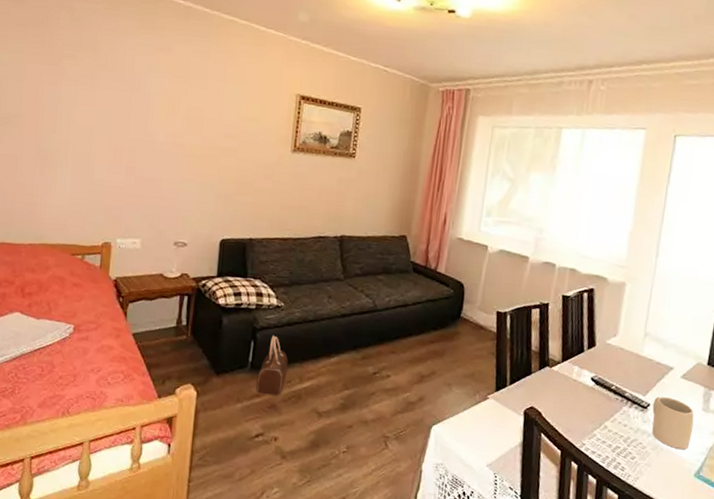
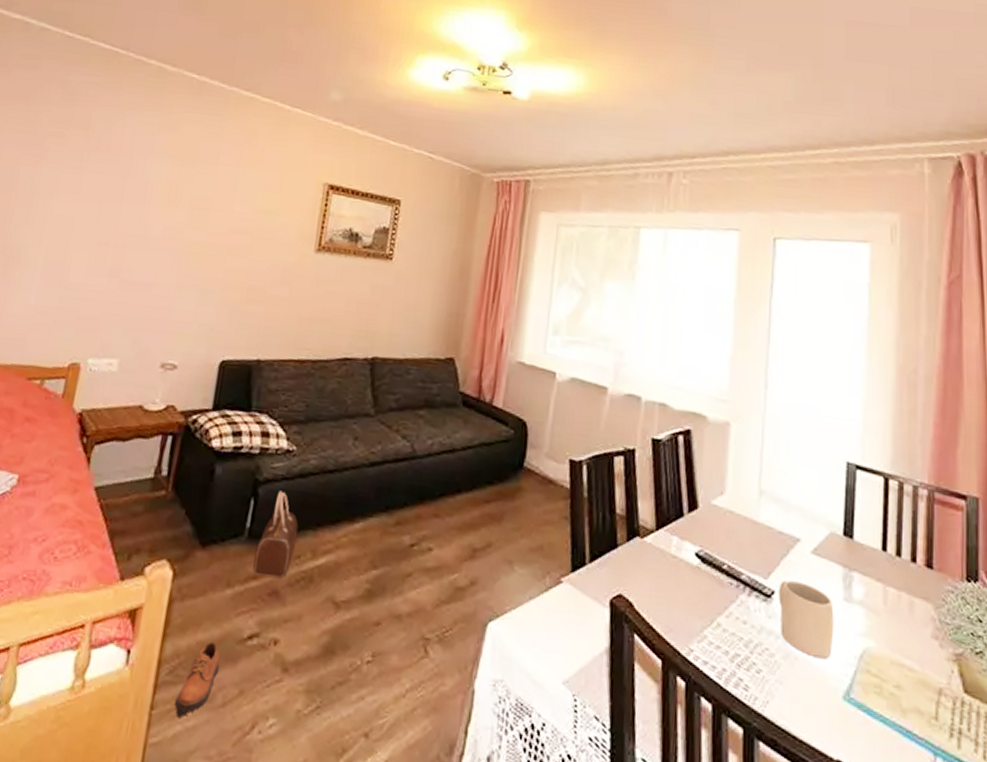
shoe: none [205,439,236,487] -> present [174,642,220,718]

